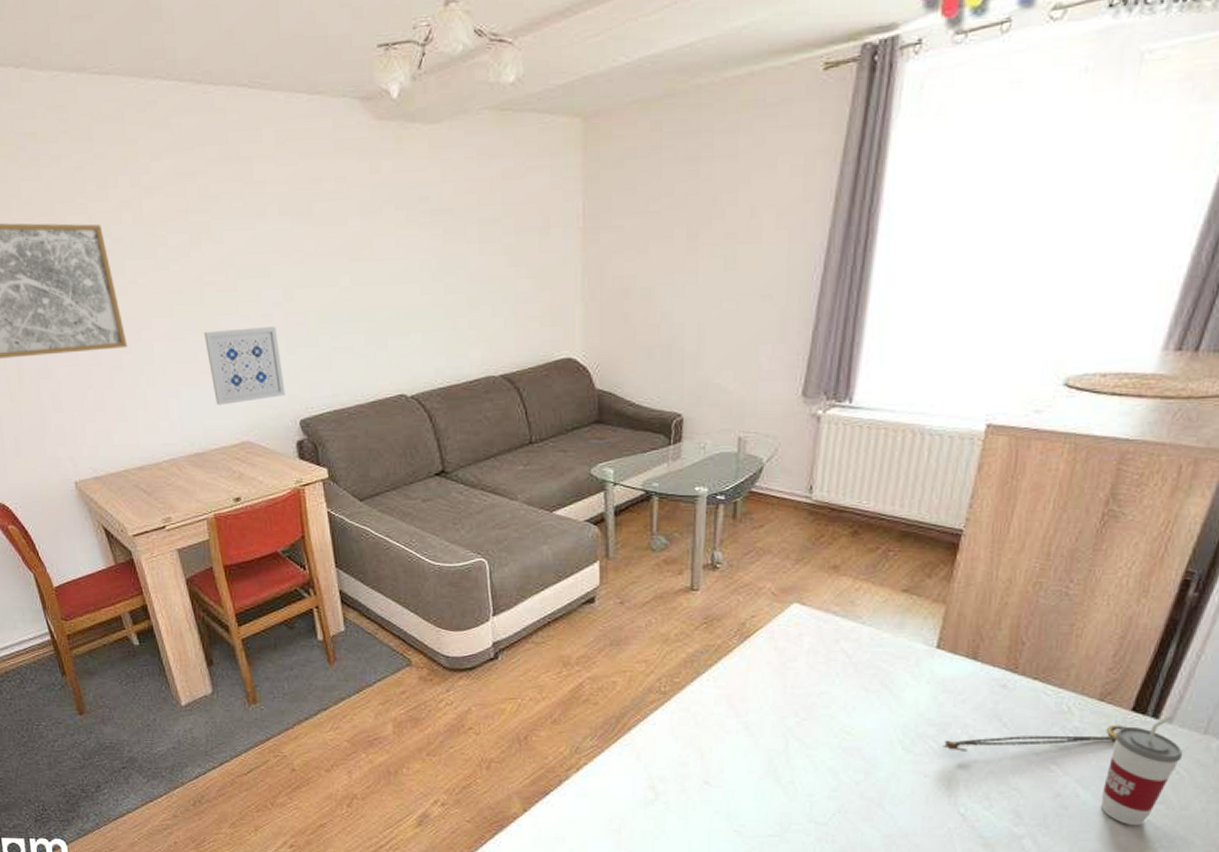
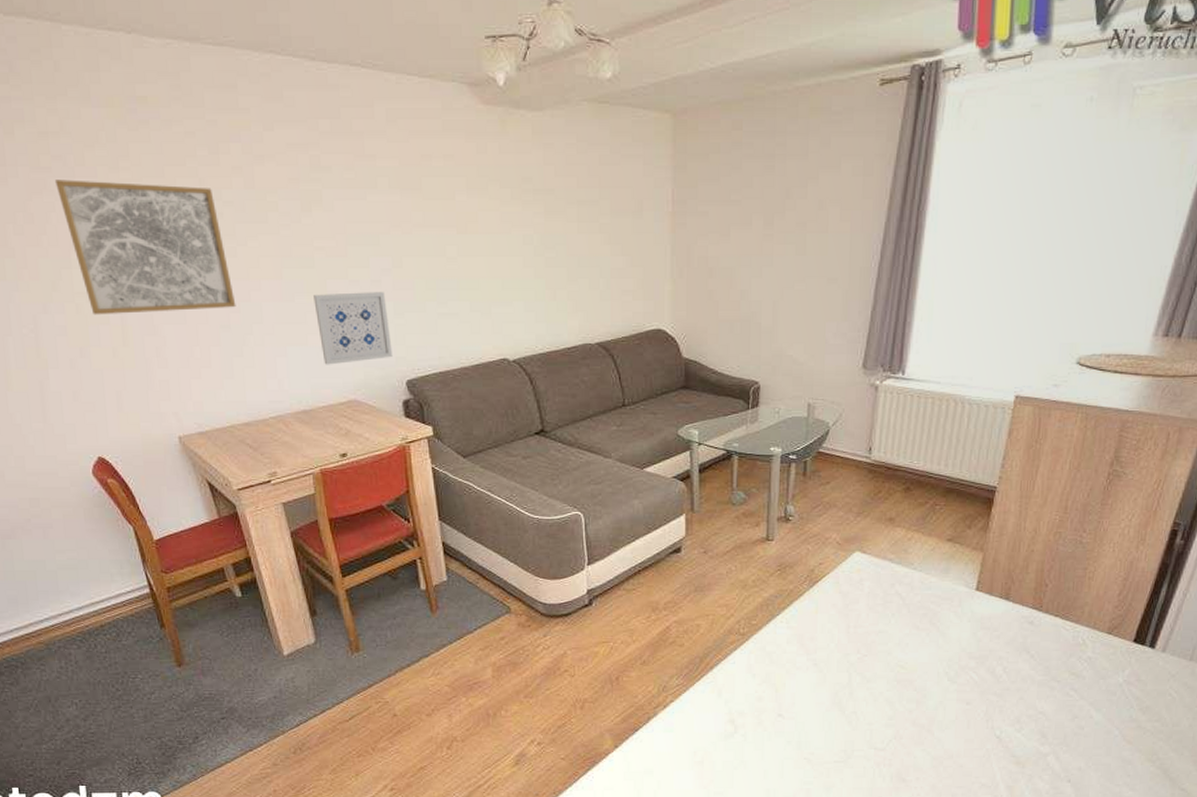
pendant necklace: present [943,724,1127,752] -> none [981,654,1130,681]
cup: present [1100,717,1183,826] -> none [1109,646,1174,742]

